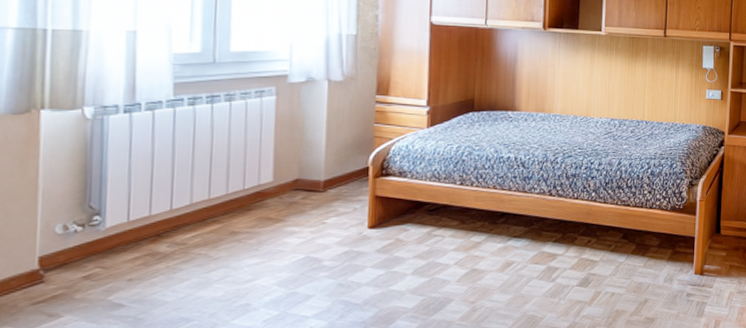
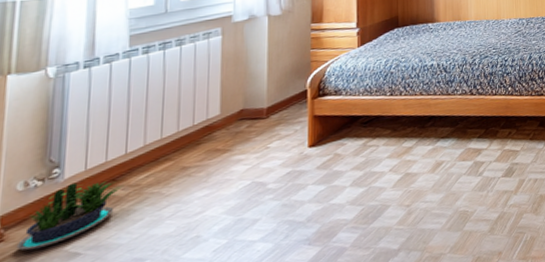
potted plant: none [57,233,170,295] -> present [16,181,125,251]

